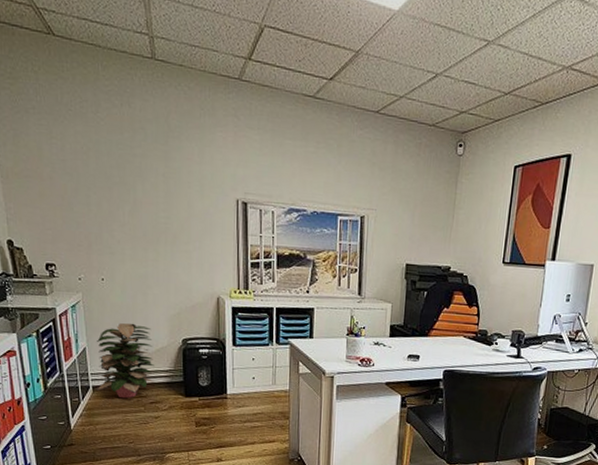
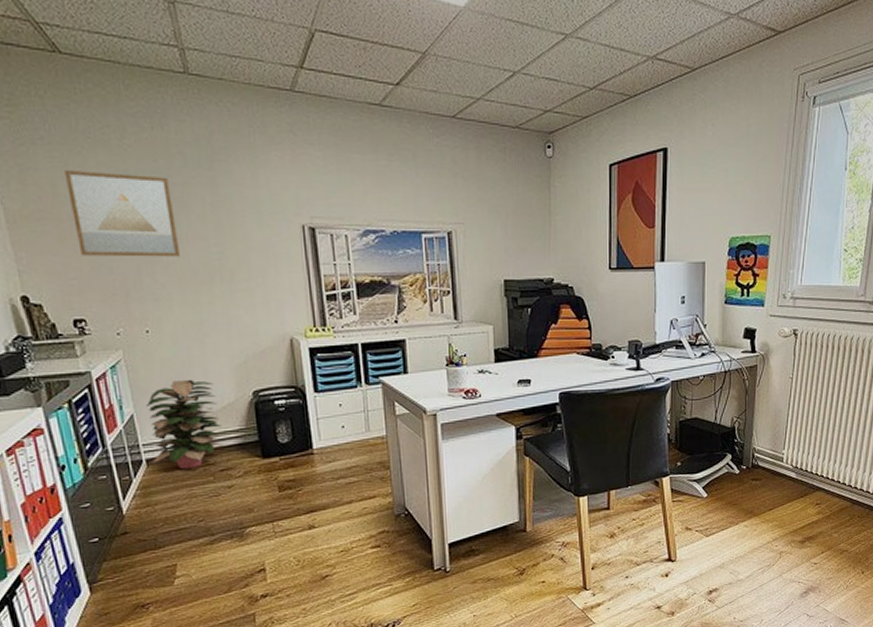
wall art: none [49,137,135,218] -> present [65,171,181,257]

